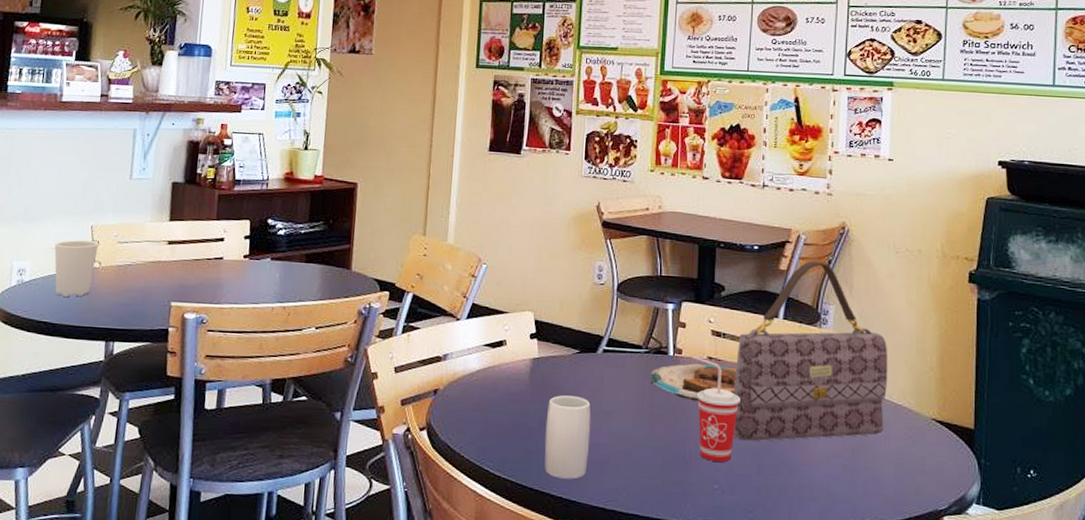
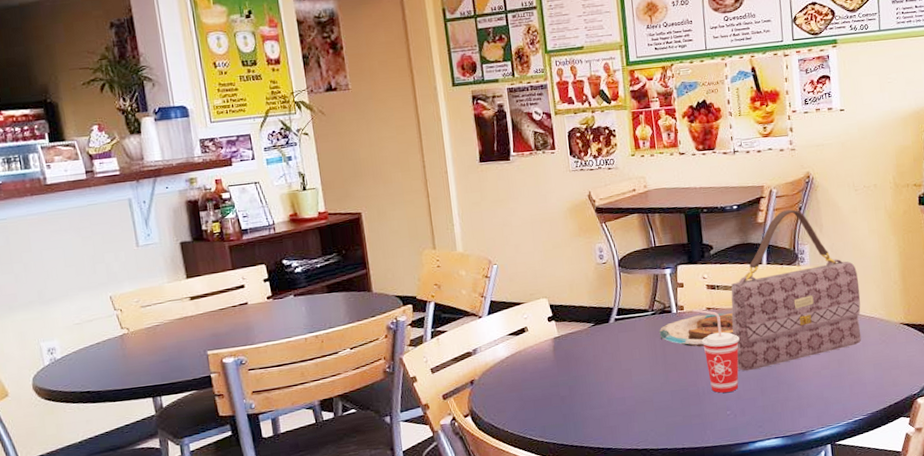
cup: present [54,240,99,298] -> none [78,310,125,367]
cup: present [544,395,591,479] -> none [574,362,618,432]

